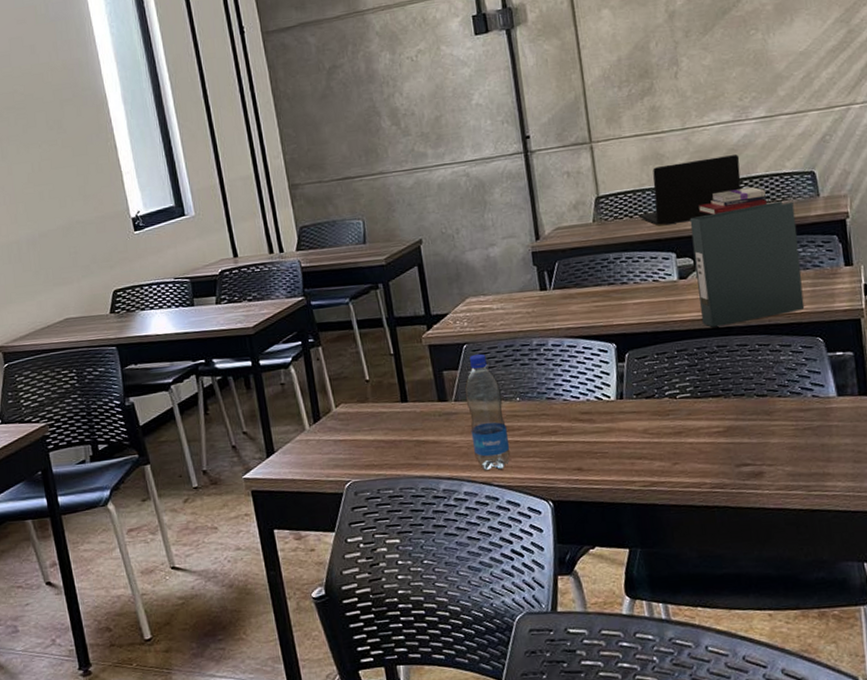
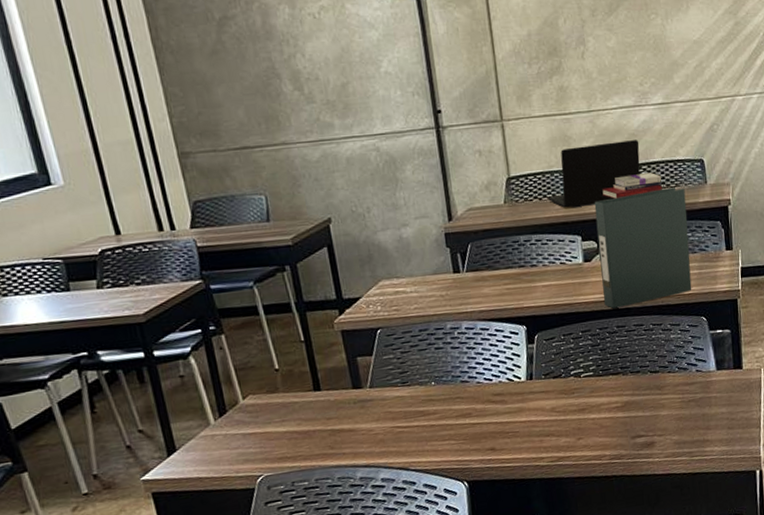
bottle: present [464,353,511,471] -> none [379,338,427,457]

